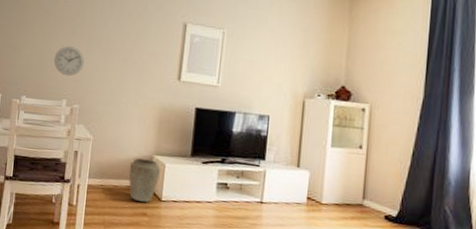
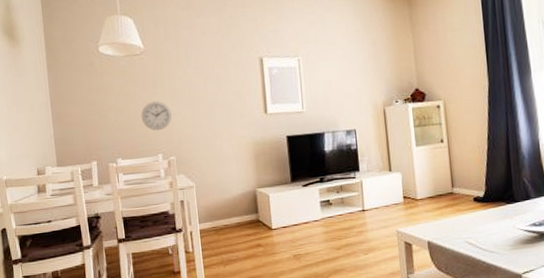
vase: present [128,158,160,202] -> none [236,193,266,235]

